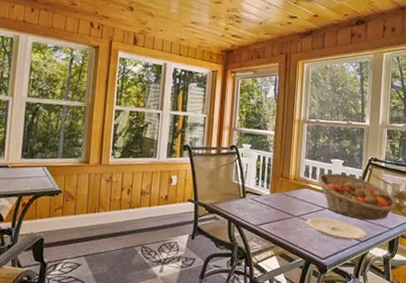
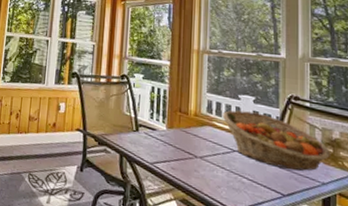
plate: present [306,217,368,240] -> none [211,160,292,193]

